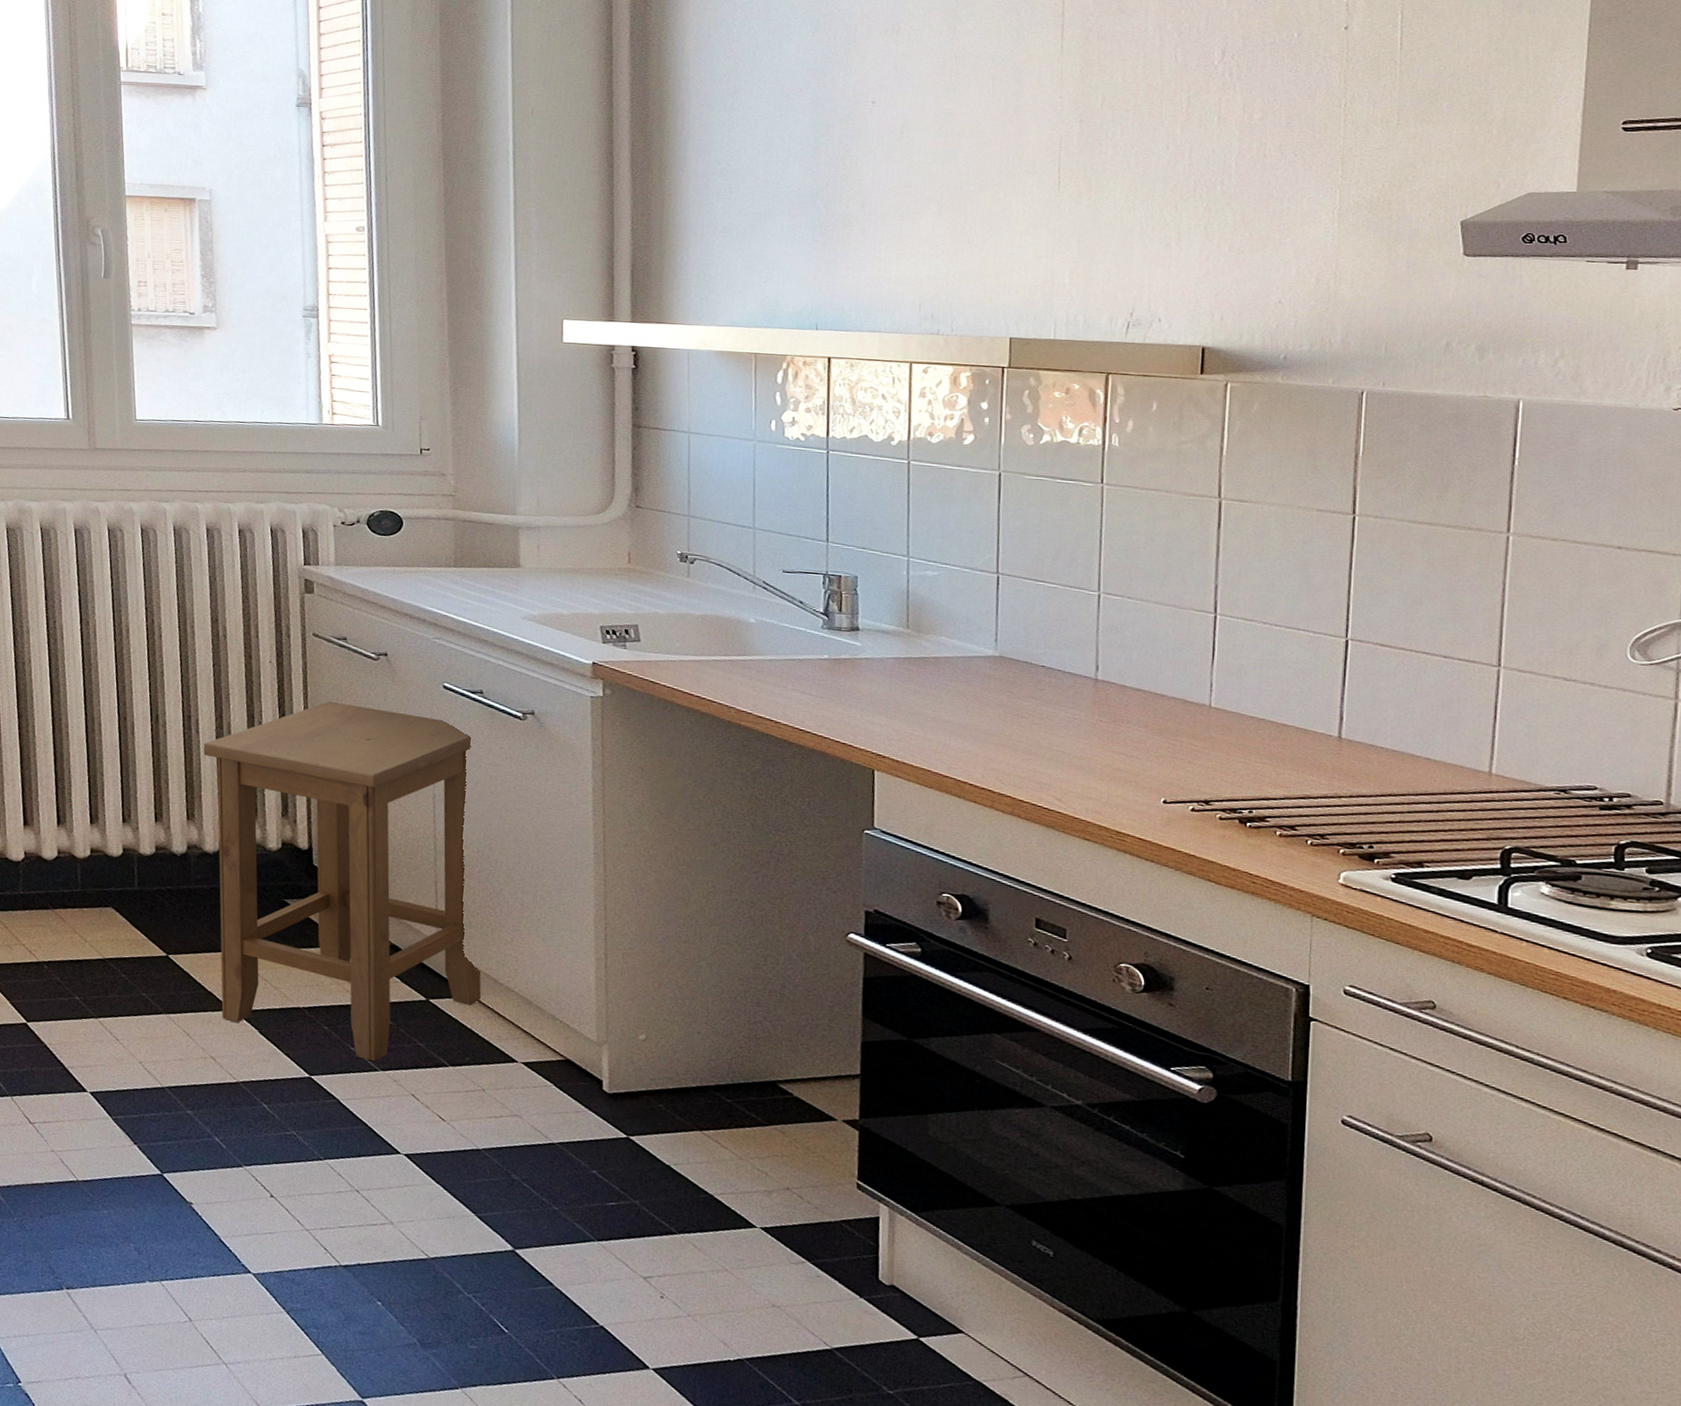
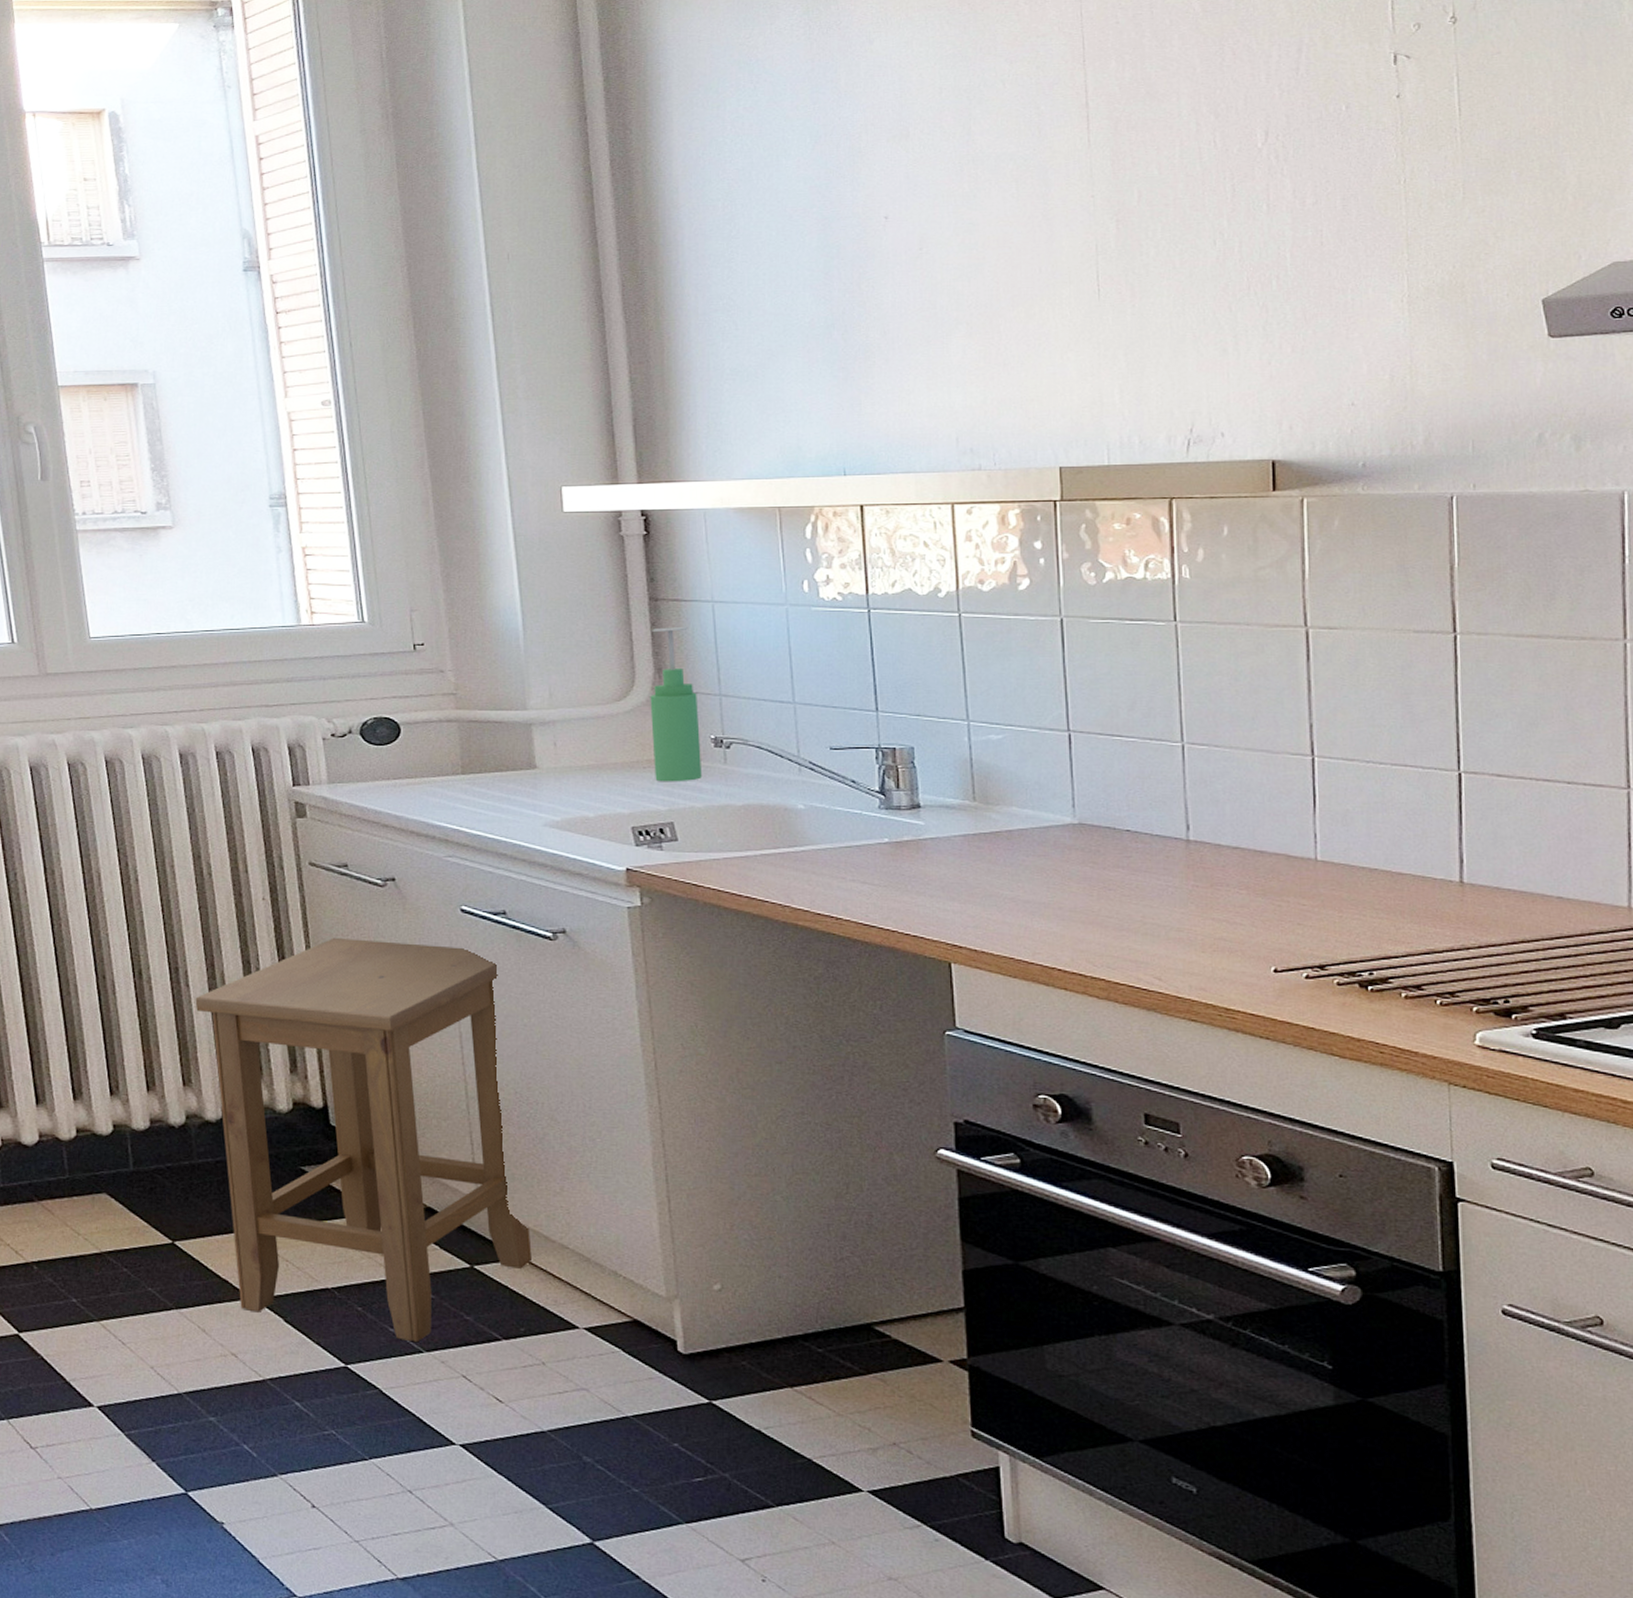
soap dispenser: none [624,452,668,590] -> present [650,627,702,782]

